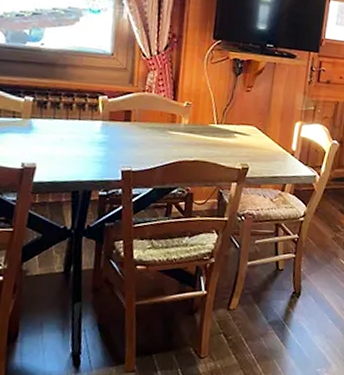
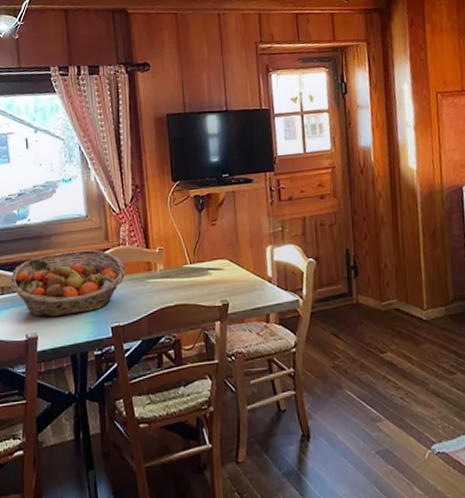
fruit basket: none [9,85,148,152] -> present [10,249,126,318]

